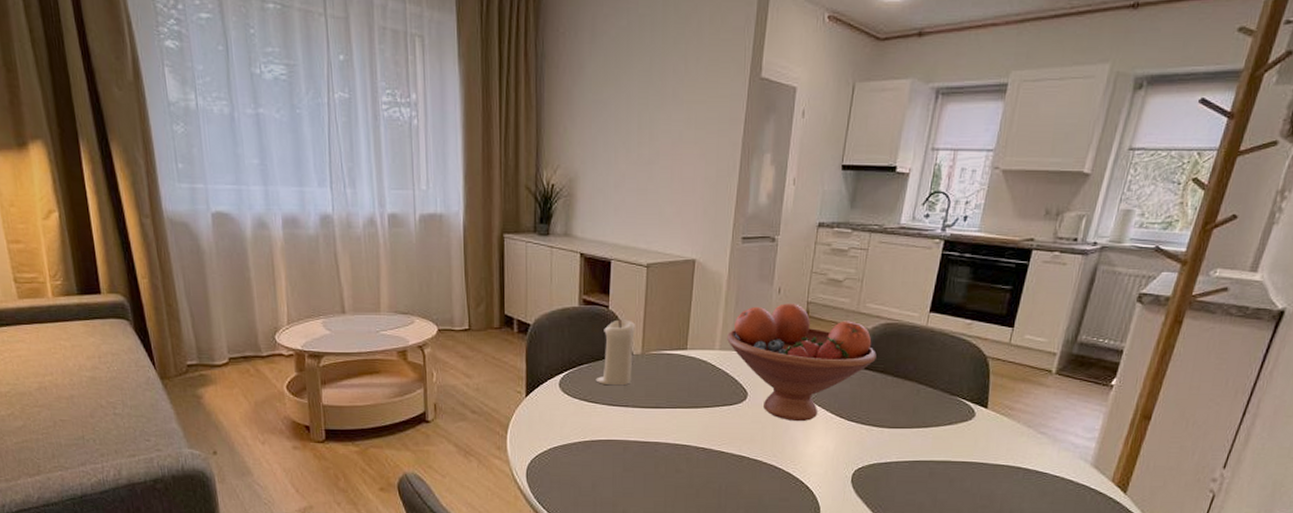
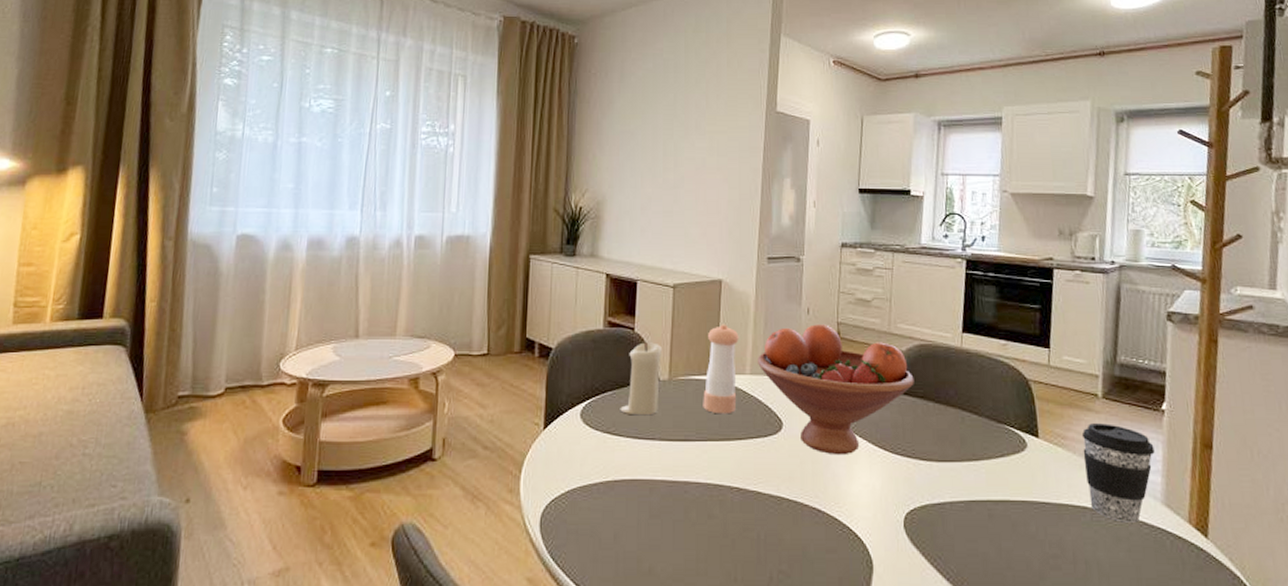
pepper shaker: none [673,303,710,385] -> present [703,324,739,415]
coffee cup: none [1024,396,1096,481] -> present [1081,423,1155,523]

